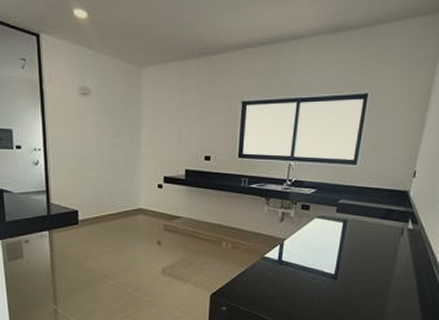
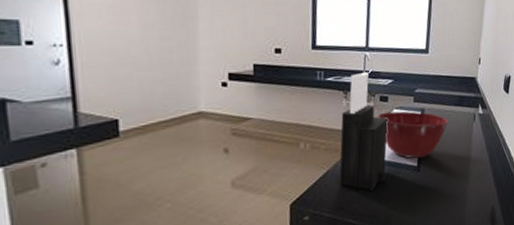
knife block: none [256,181,308,293] -> present [339,72,388,192]
mixing bowl: none [297,220,372,267] -> present [377,110,448,159]

